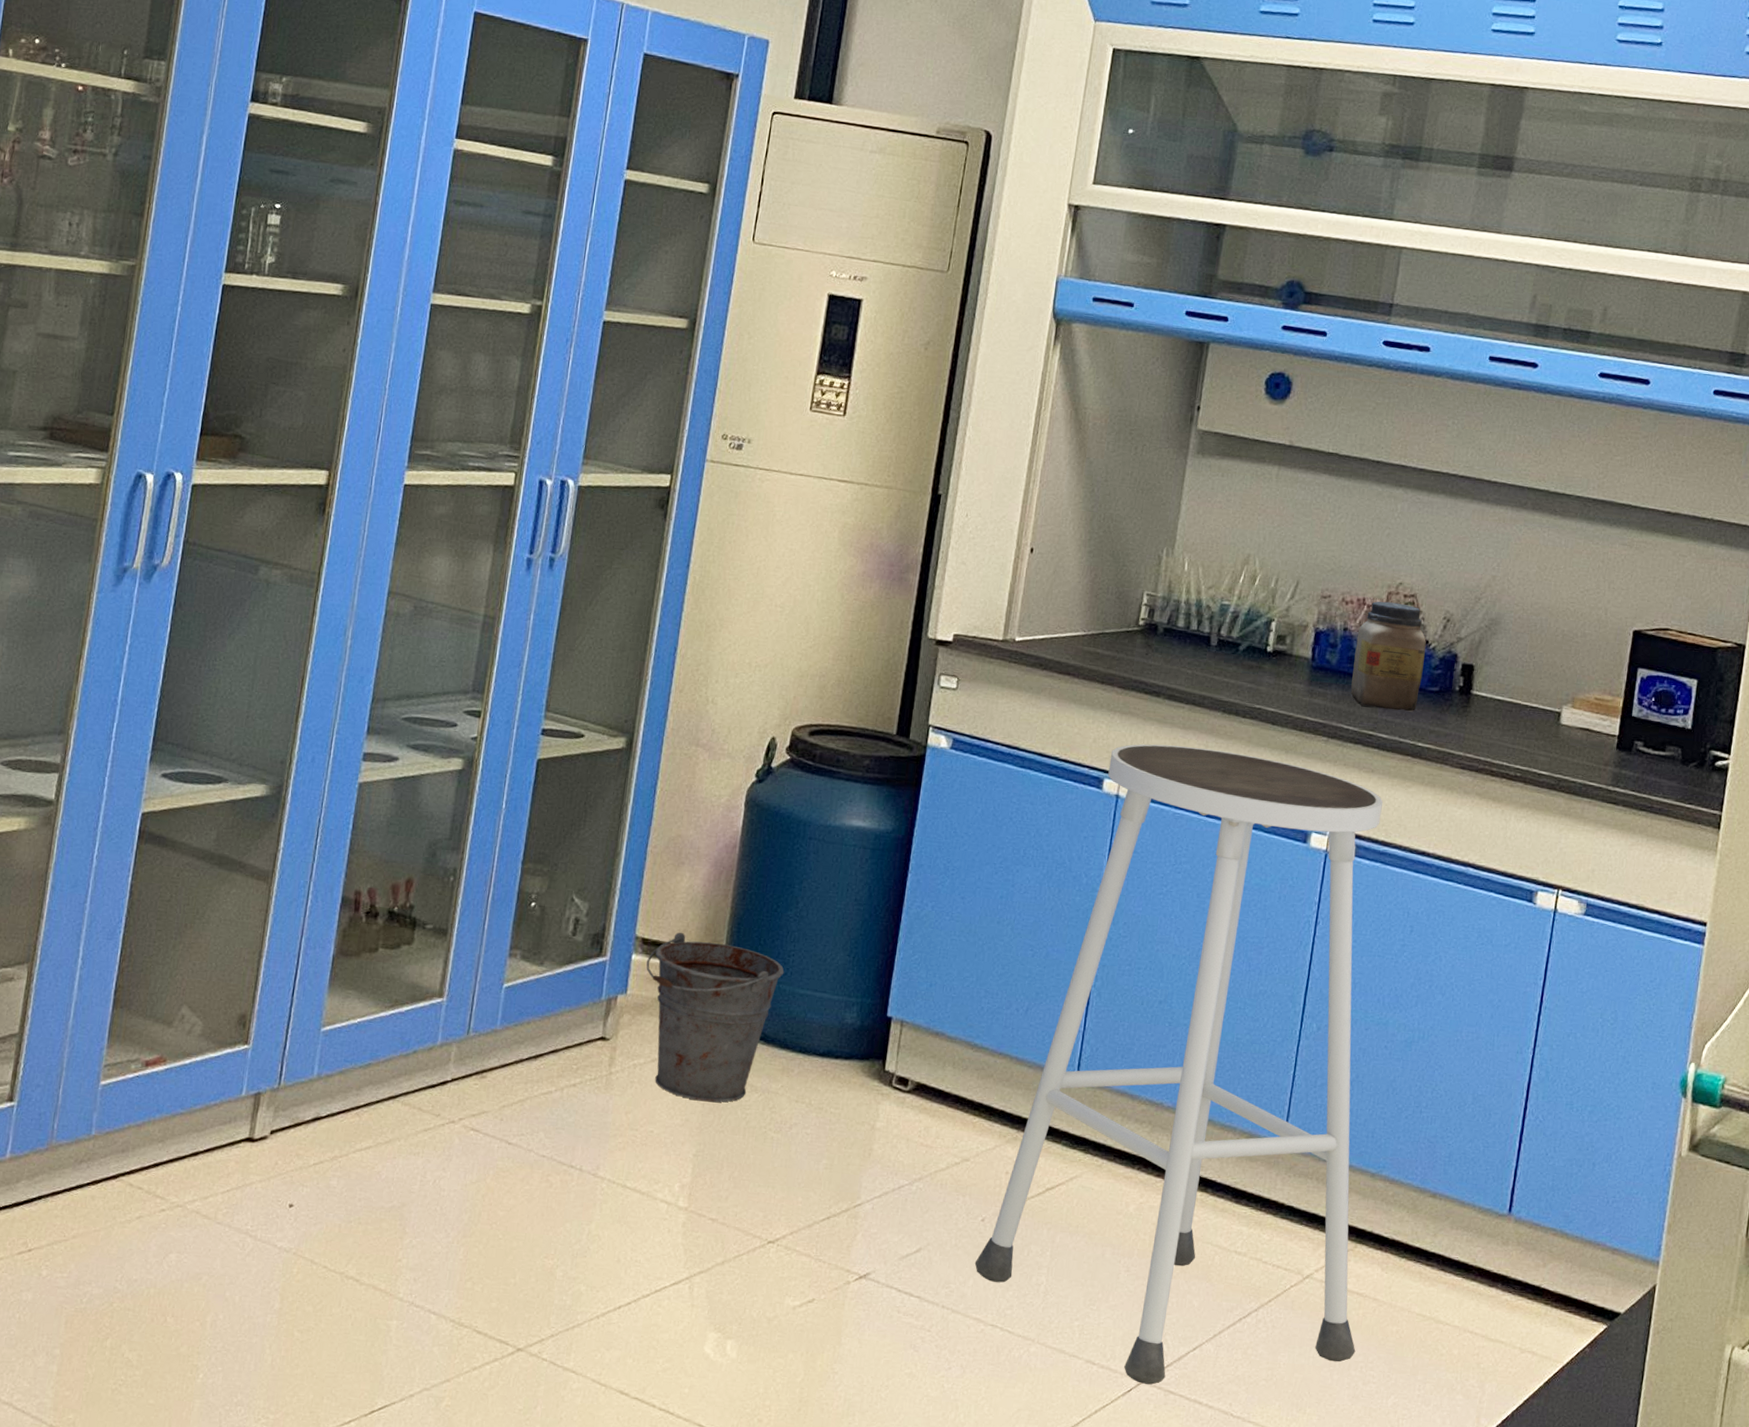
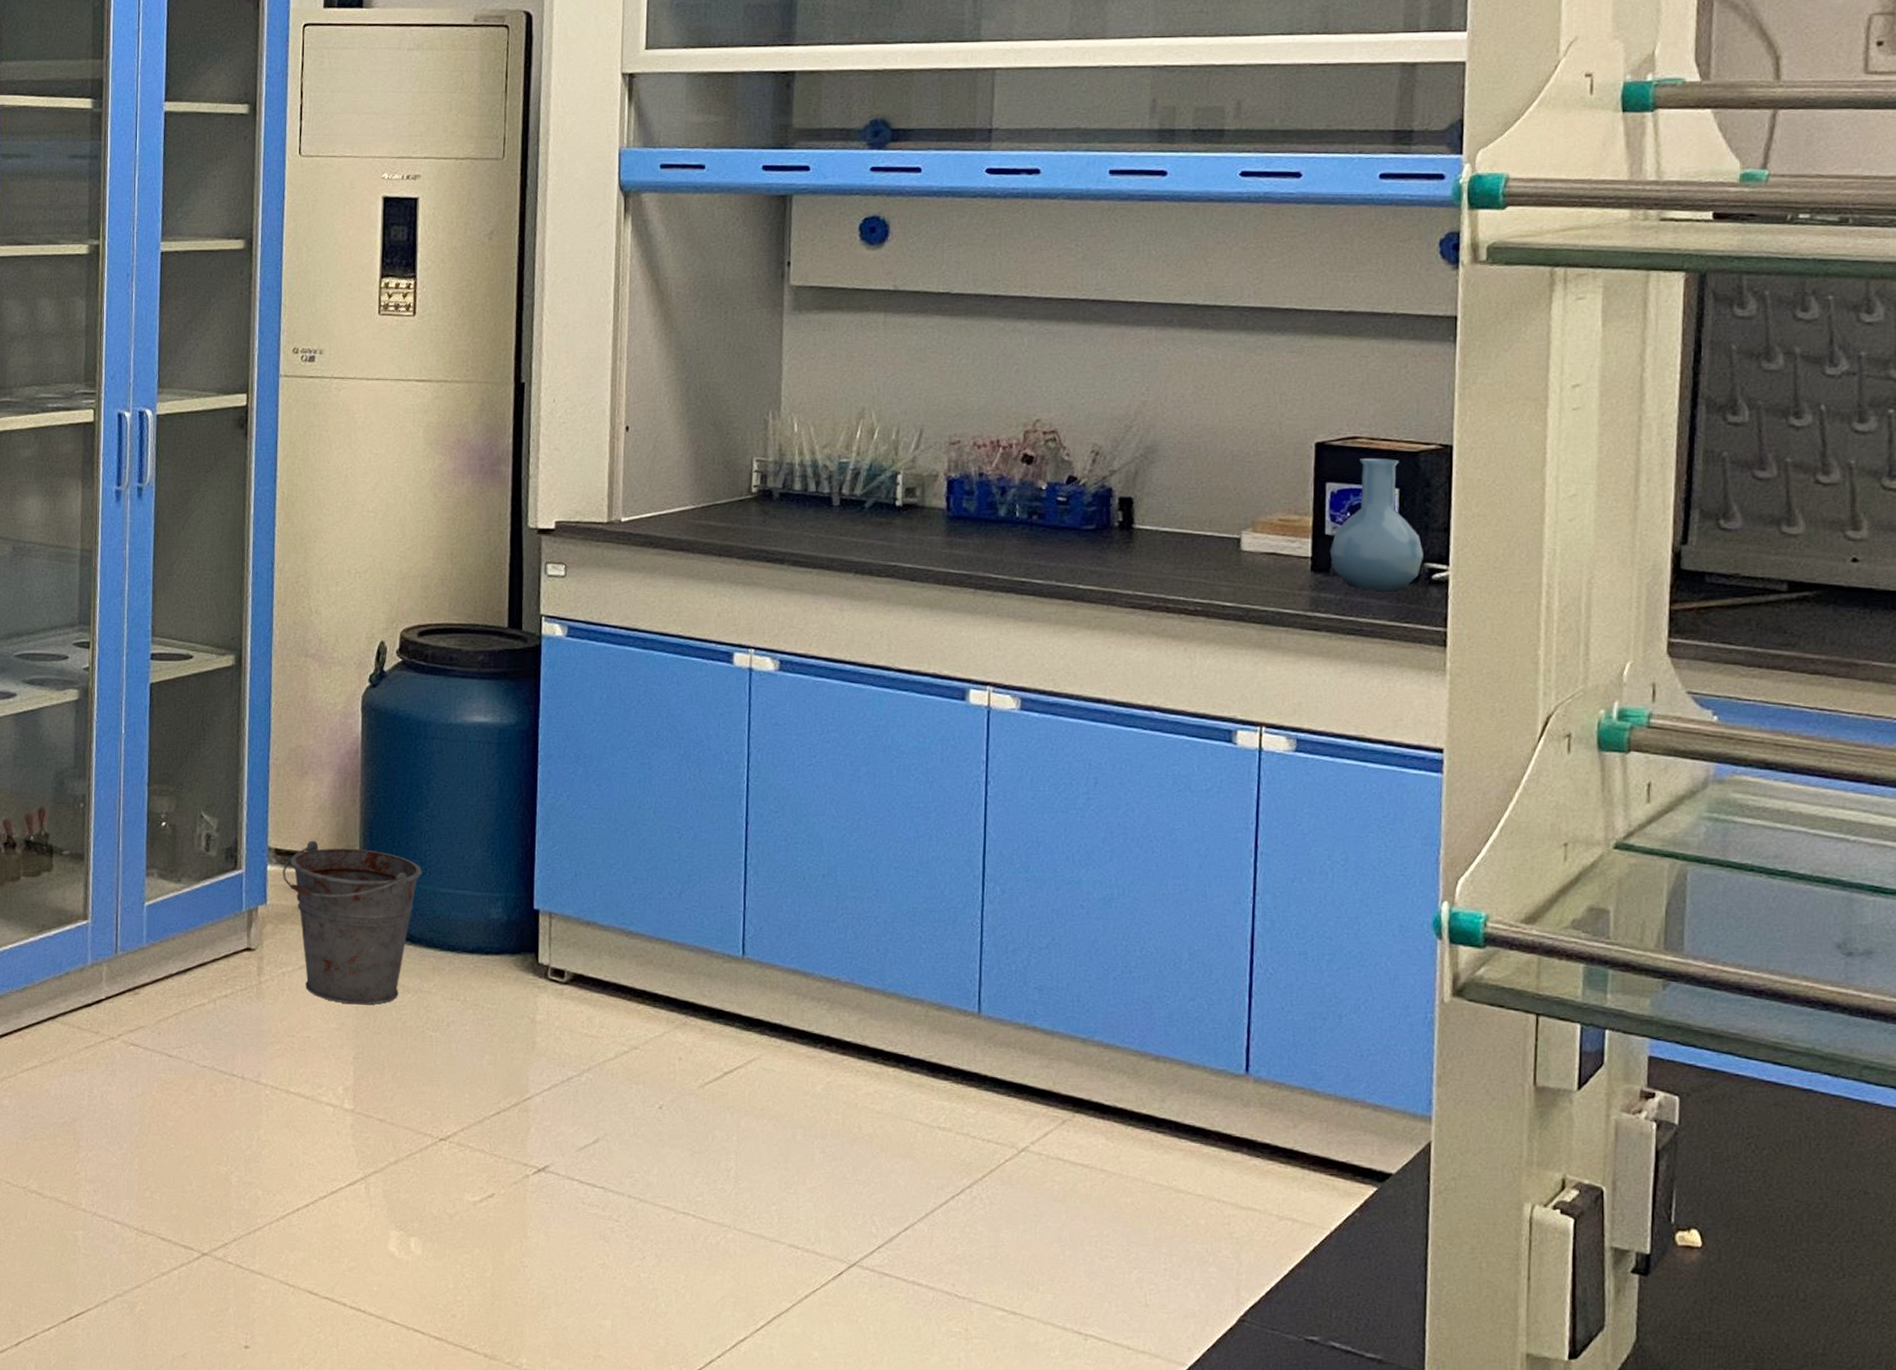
stool: present [974,744,1384,1385] -> none [657,611,1087,1267]
jar: present [1350,601,1426,712] -> none [995,441,1075,554]
flask: none [1633,649,1711,774] -> present [1329,457,1423,592]

